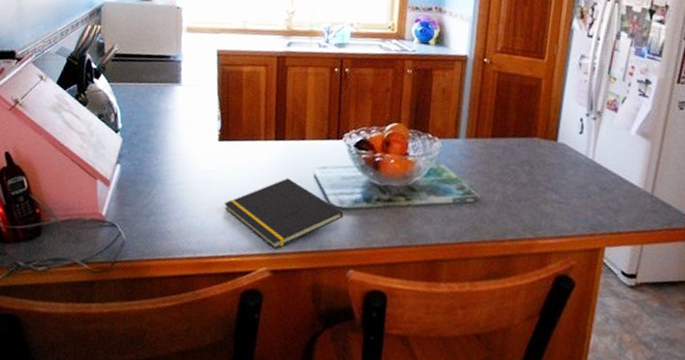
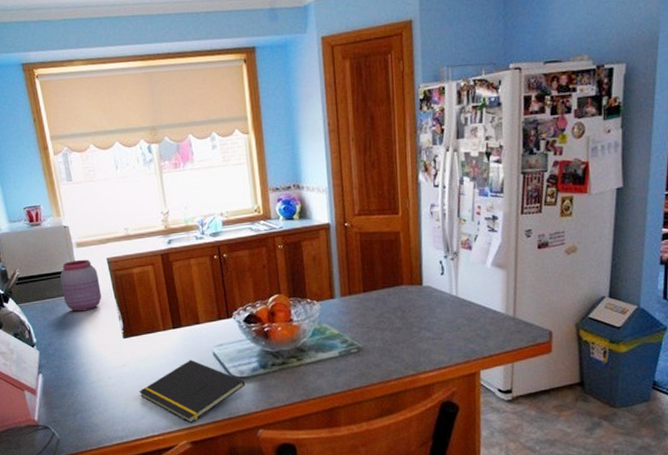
jar: none [161,46,204,104] -> present [60,259,101,312]

